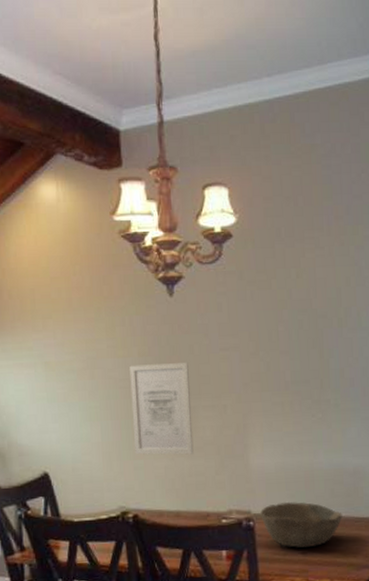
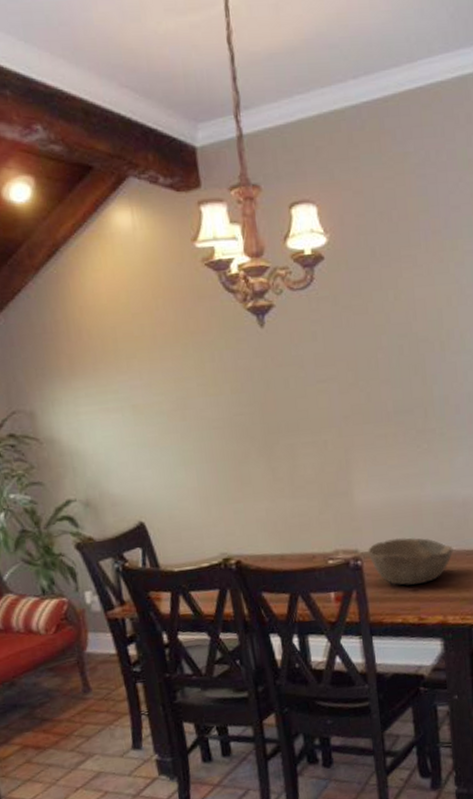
wall art: present [129,363,194,455] -> none [222,397,295,498]

